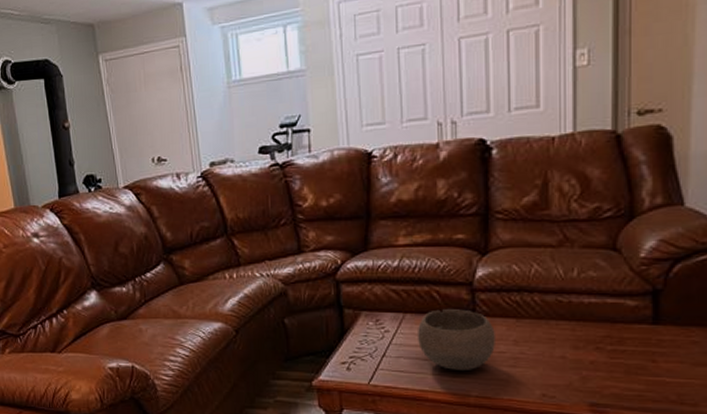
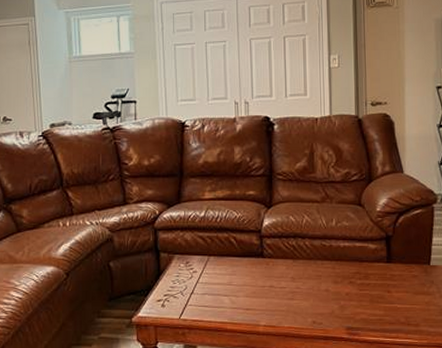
bowl: present [417,309,495,372] -> none [218,252,278,305]

